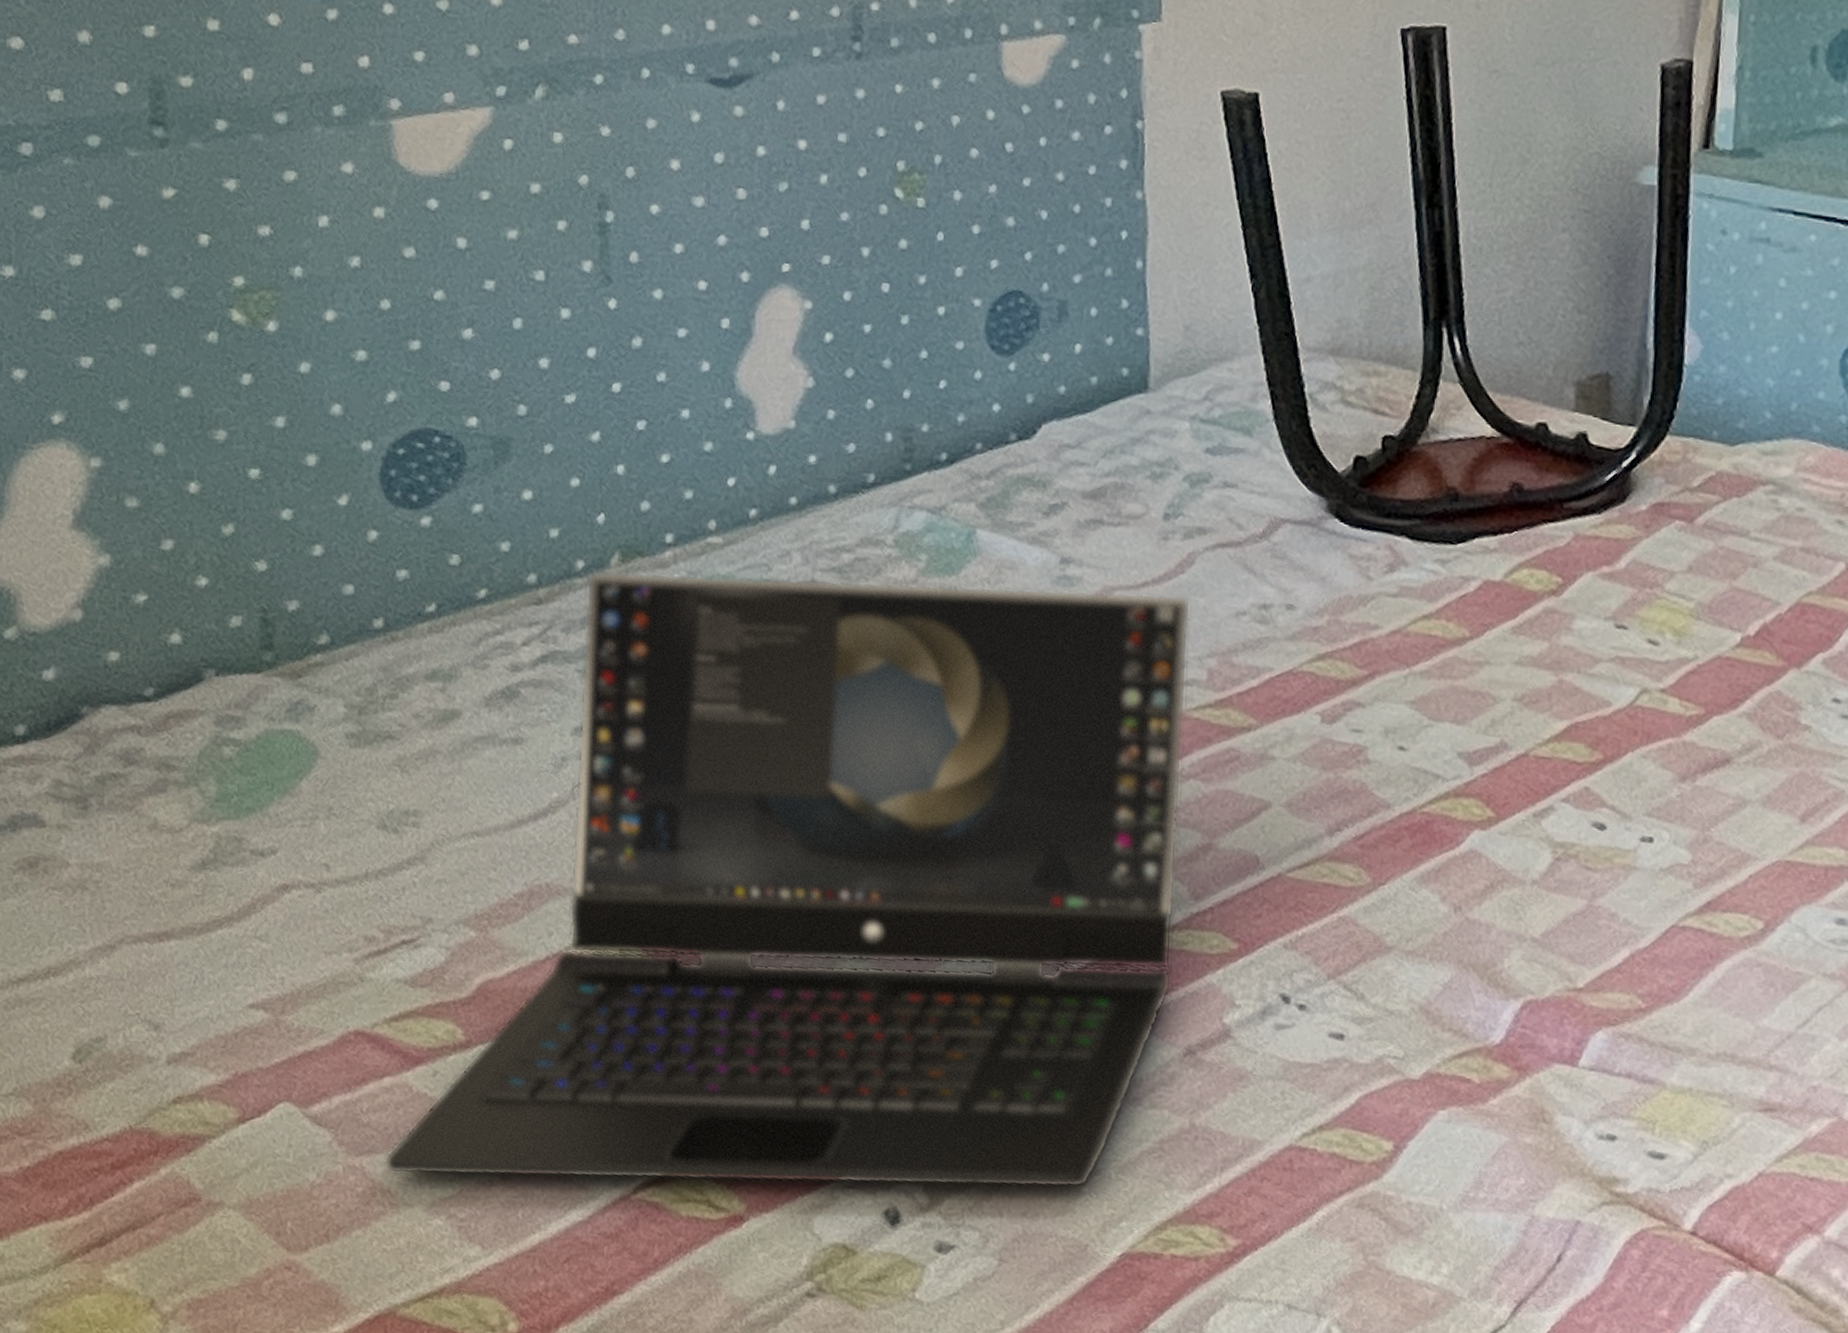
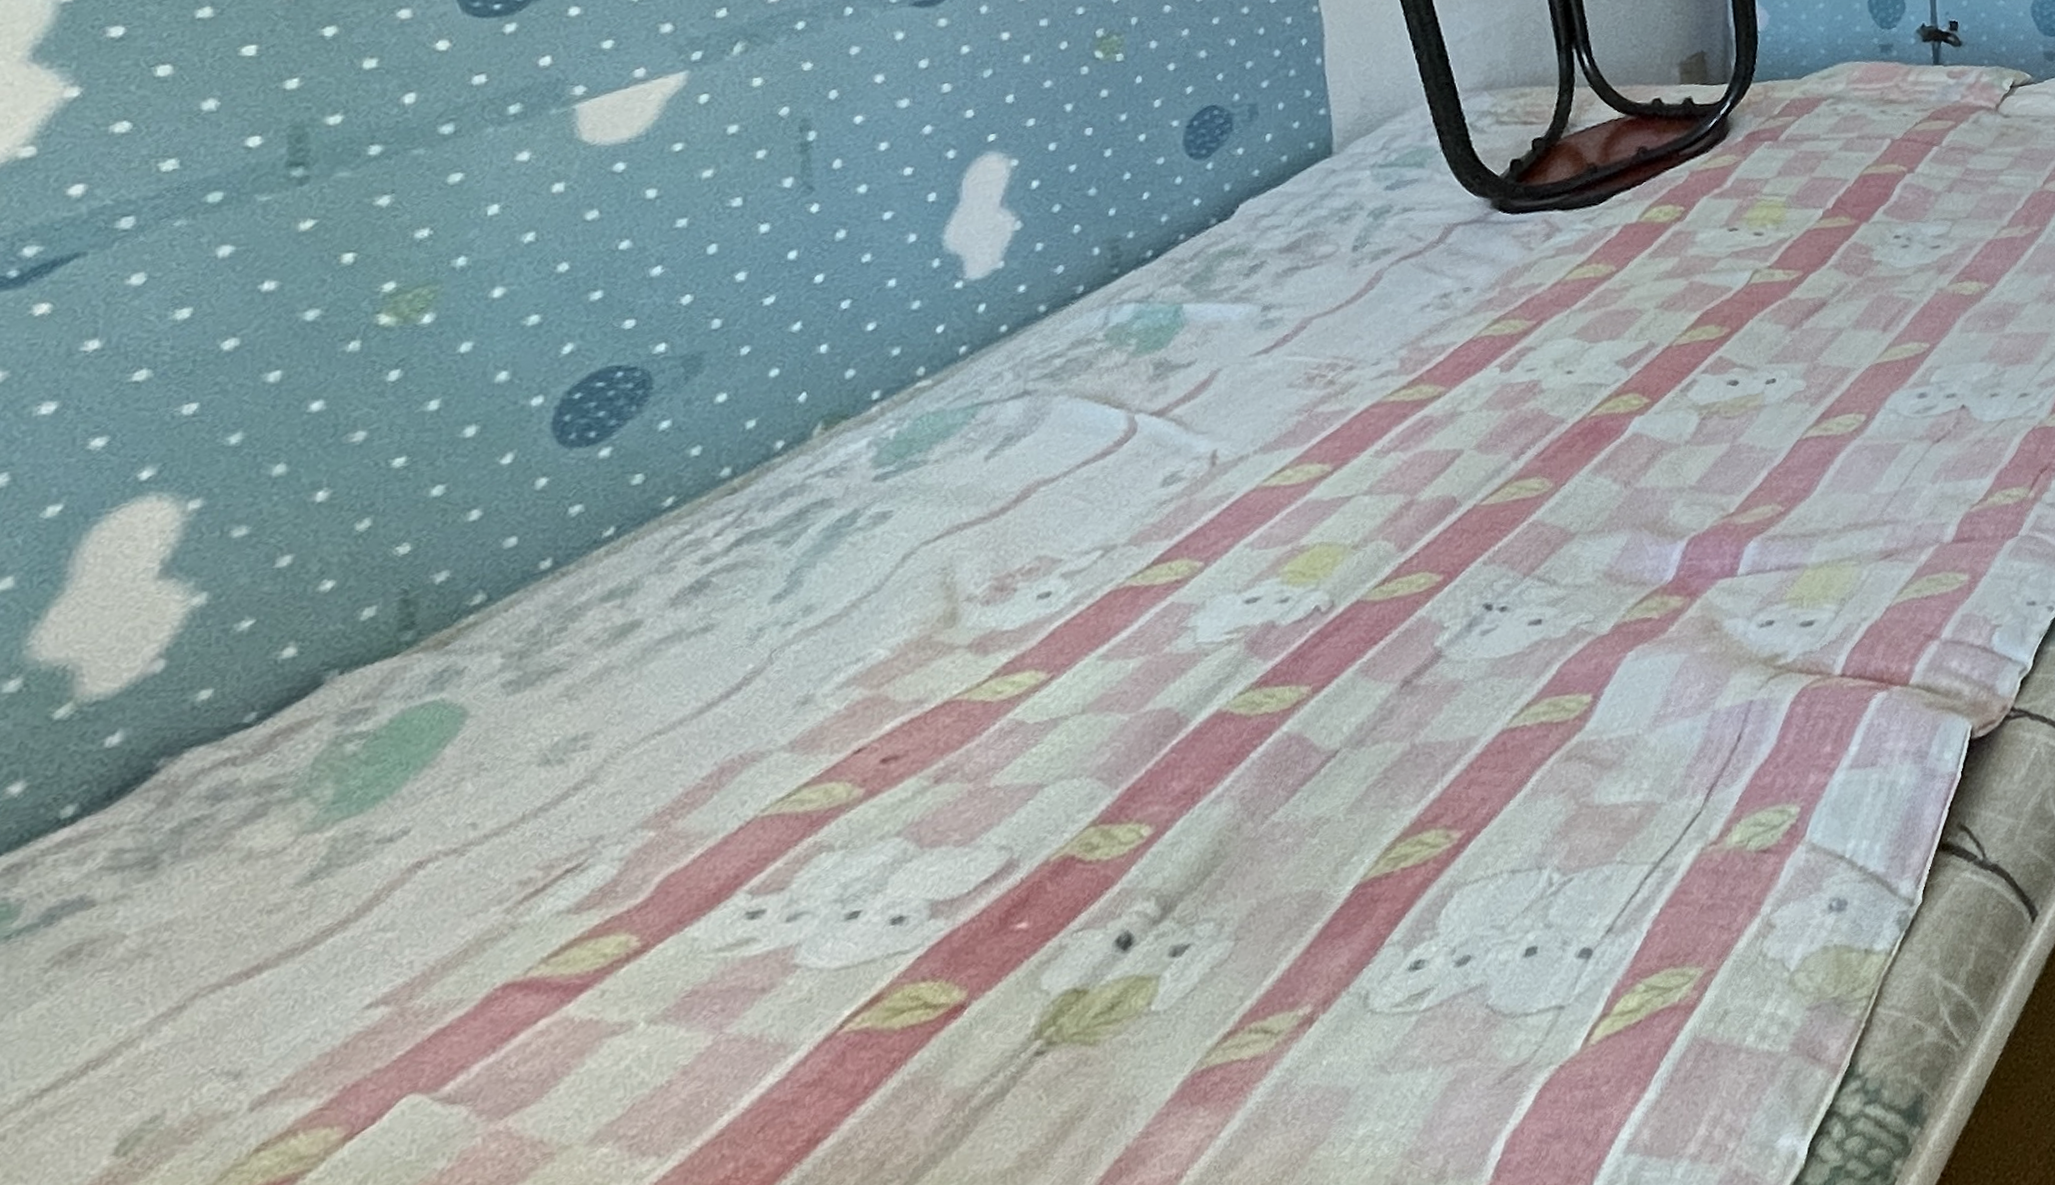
laptop: present [385,570,1191,1189] -> none [537,307,1386,1121]

